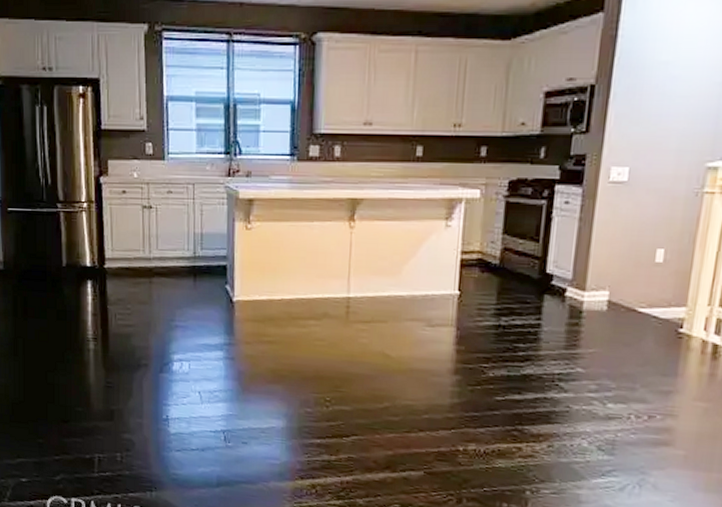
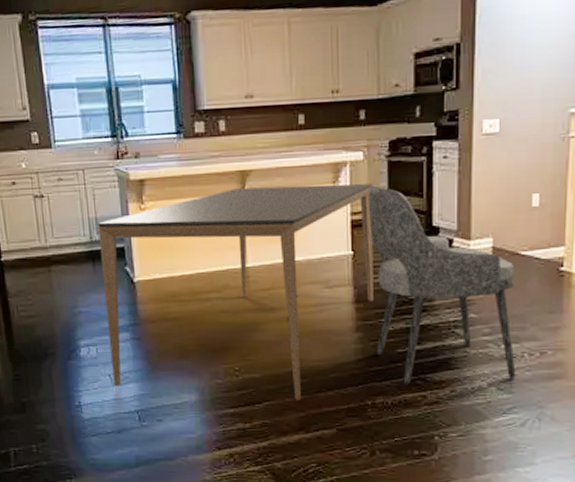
dining table: none [202,216,487,438] -> present [98,184,374,400]
dining chair: none [473,225,630,440] -> present [368,185,516,385]

